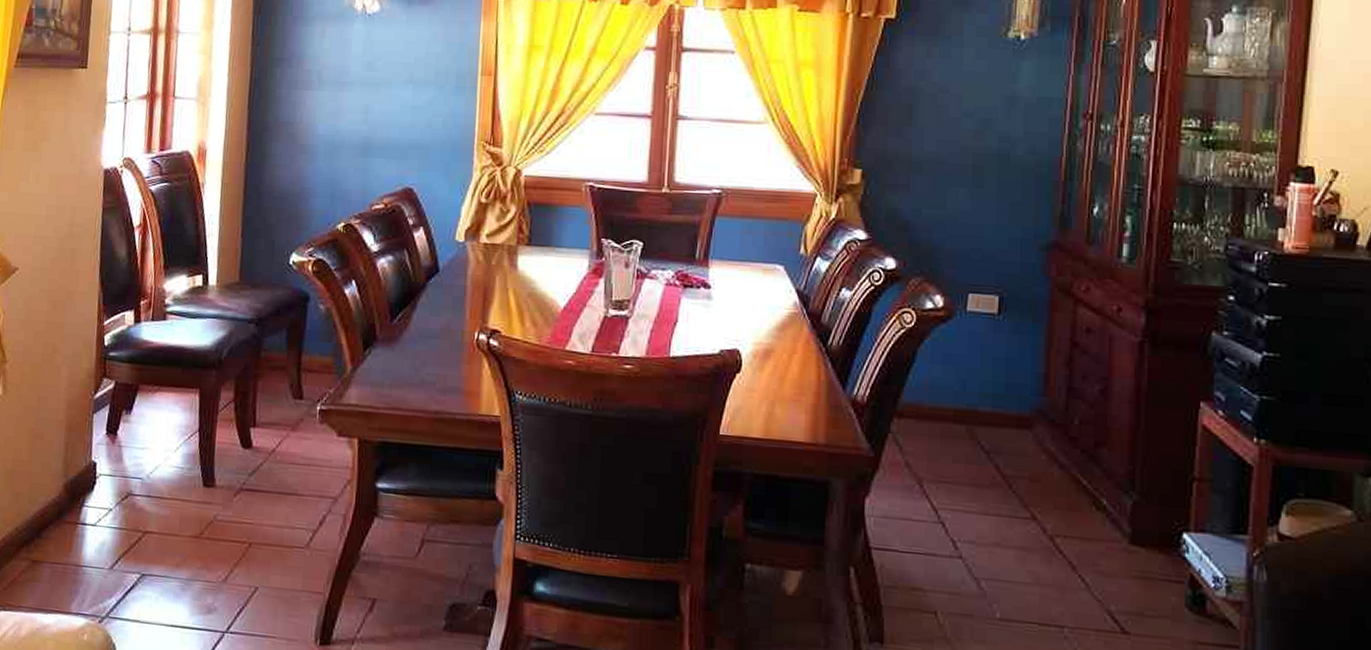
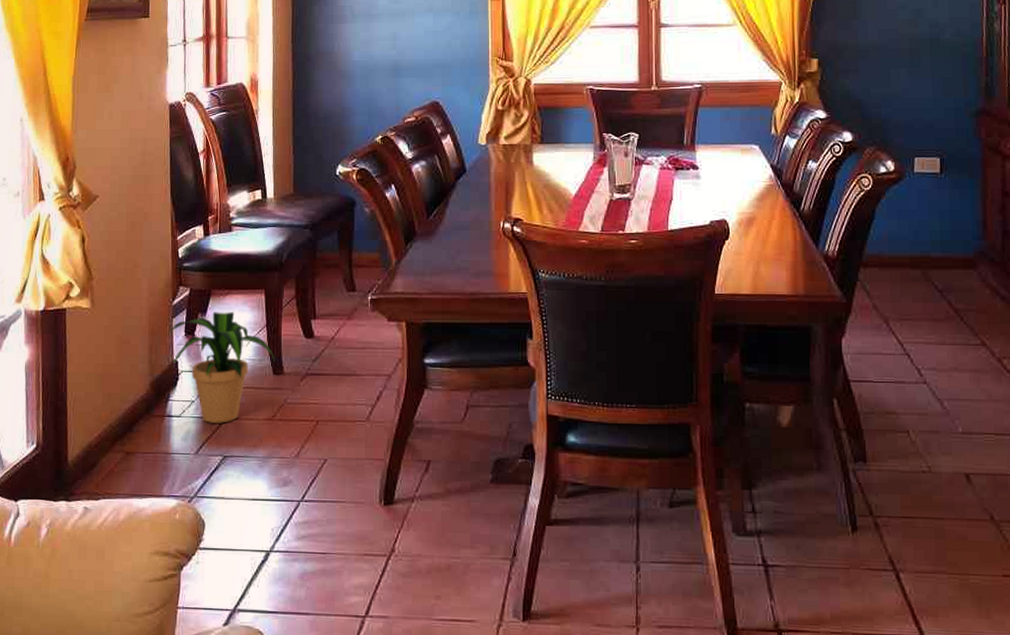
potted plant: none [87,410,206,537] -> present [168,312,275,423]

